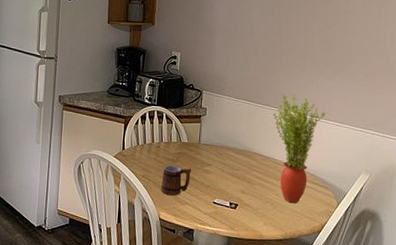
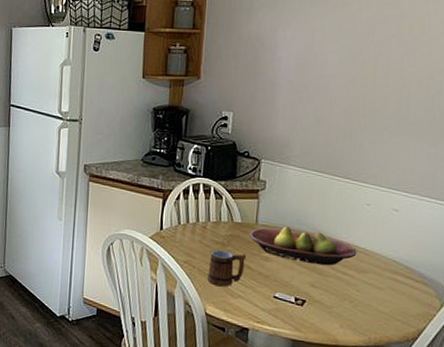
fruit bowl: none [194,145,276,176] -> present [249,226,357,266]
potted plant: present [273,93,326,204] -> none [354,163,427,303]

